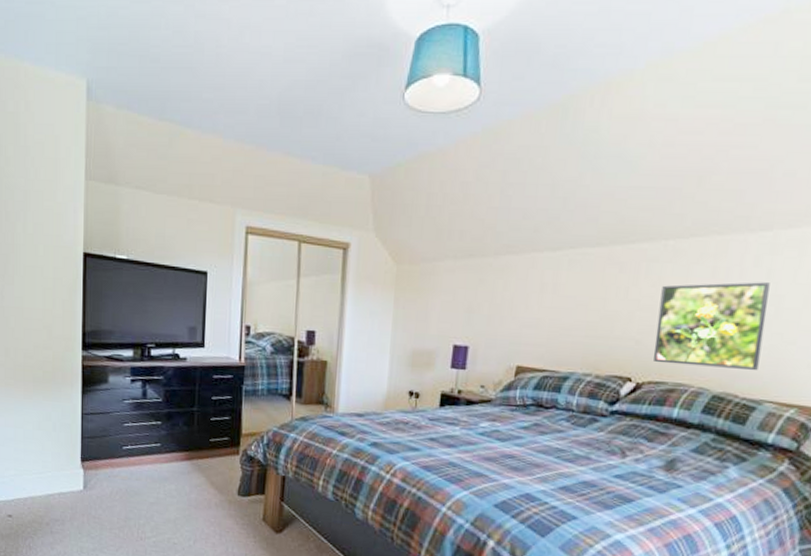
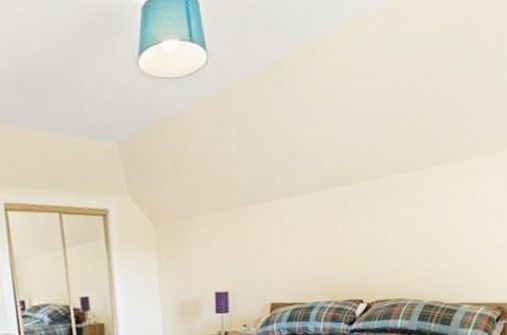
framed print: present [654,282,770,370] -> none [377,206,457,284]

